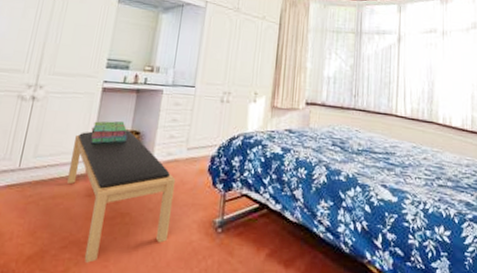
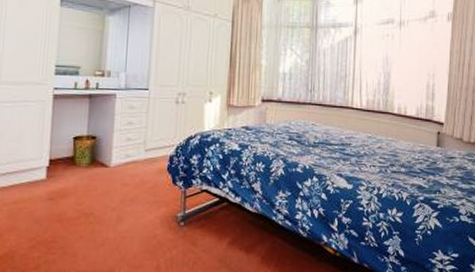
bench: present [66,129,176,263] -> none [27,135,136,260]
stack of books: present [90,120,127,144] -> none [46,126,84,150]

